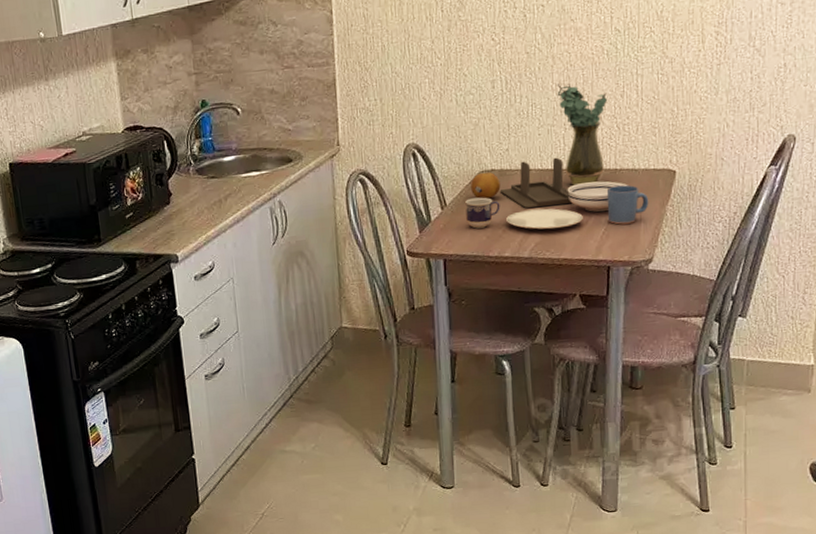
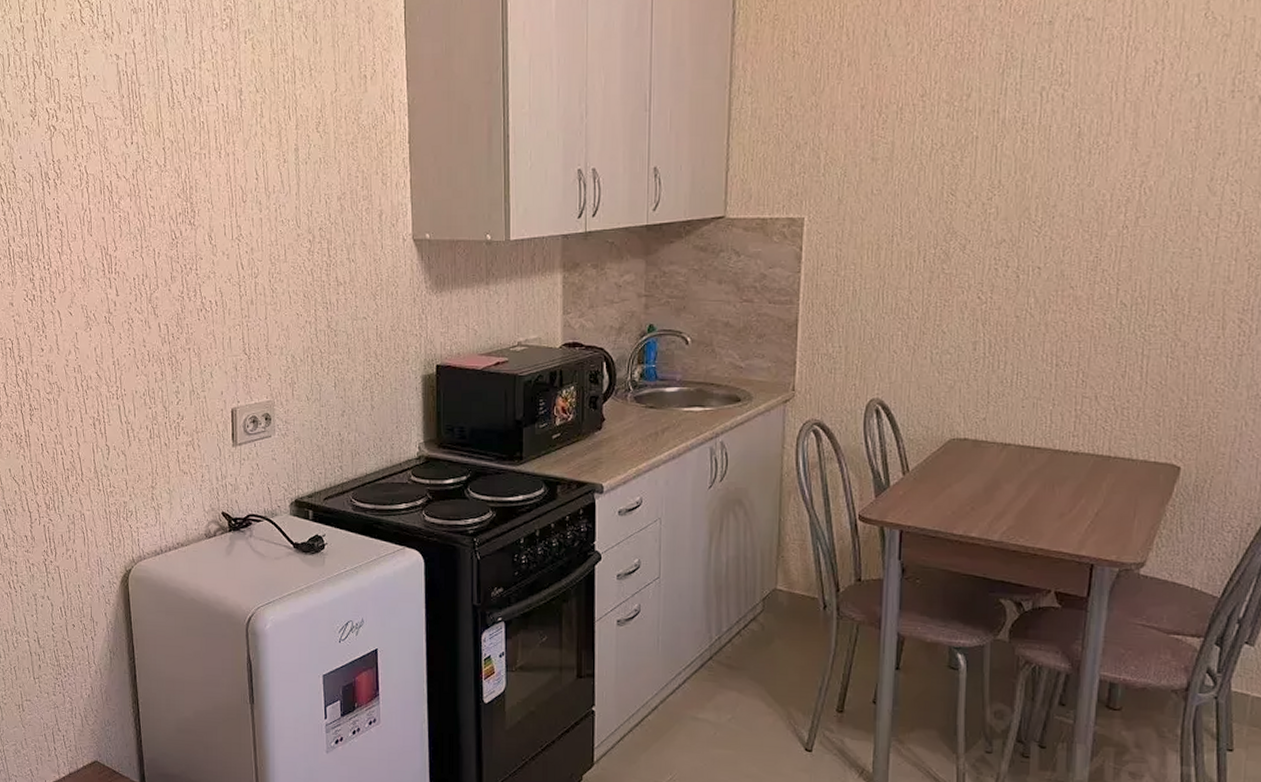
cup: present [465,197,500,229] -> none [930,467,971,502]
fruit: present [471,172,501,199] -> none [939,440,973,470]
napkin holder: present [499,157,572,209] -> none [971,434,1054,488]
plate: present [506,208,583,230] -> none [976,488,1066,514]
vase: present [556,84,607,186] -> none [1047,354,1105,469]
bowl: present [567,181,628,212] -> none [1049,467,1122,501]
mug: present [606,185,649,225] -> none [1095,475,1146,519]

